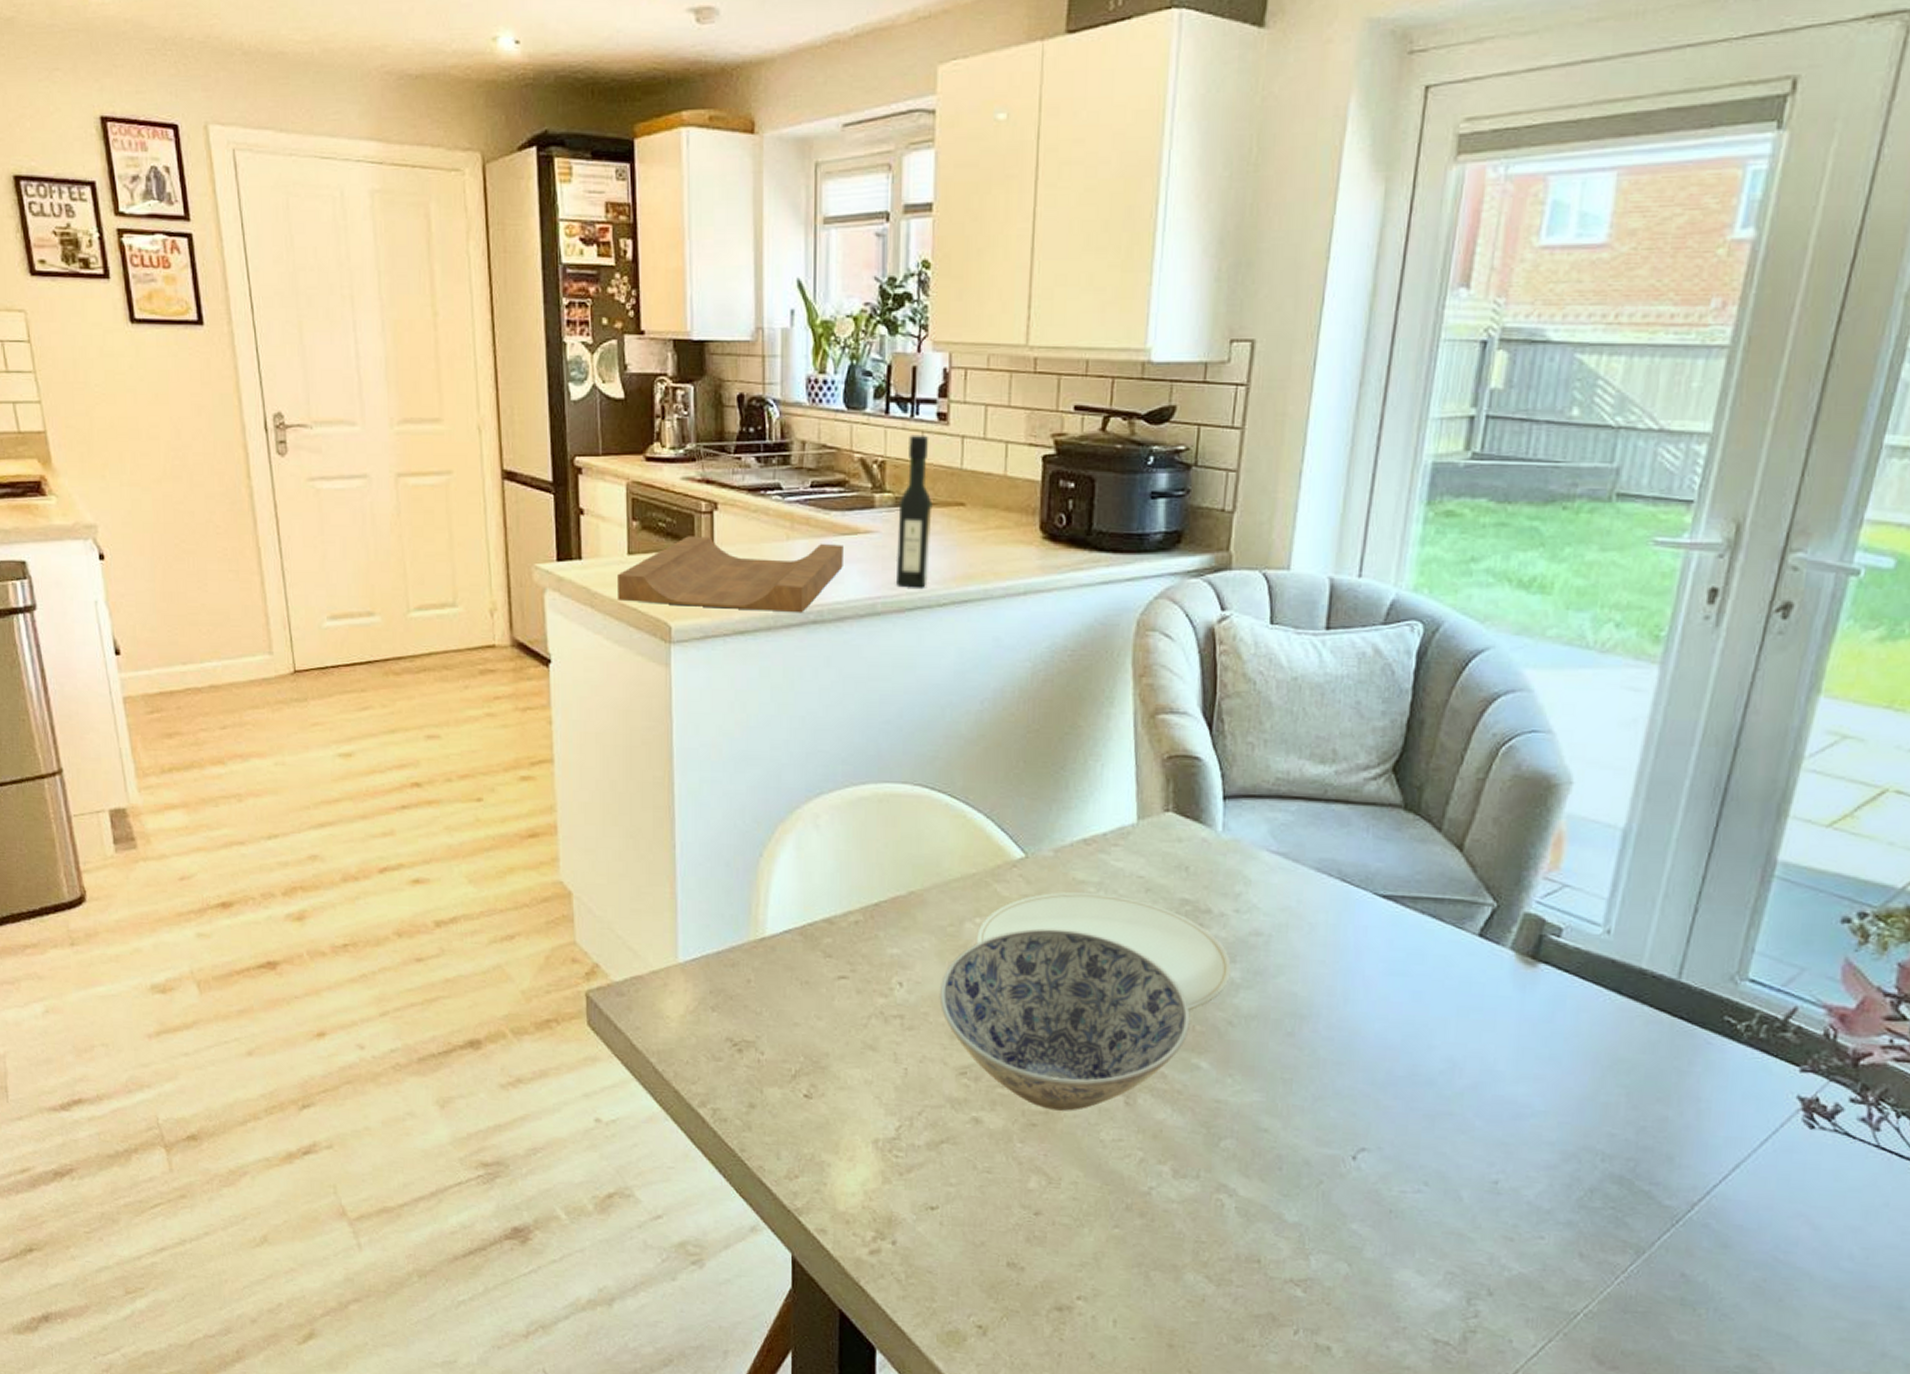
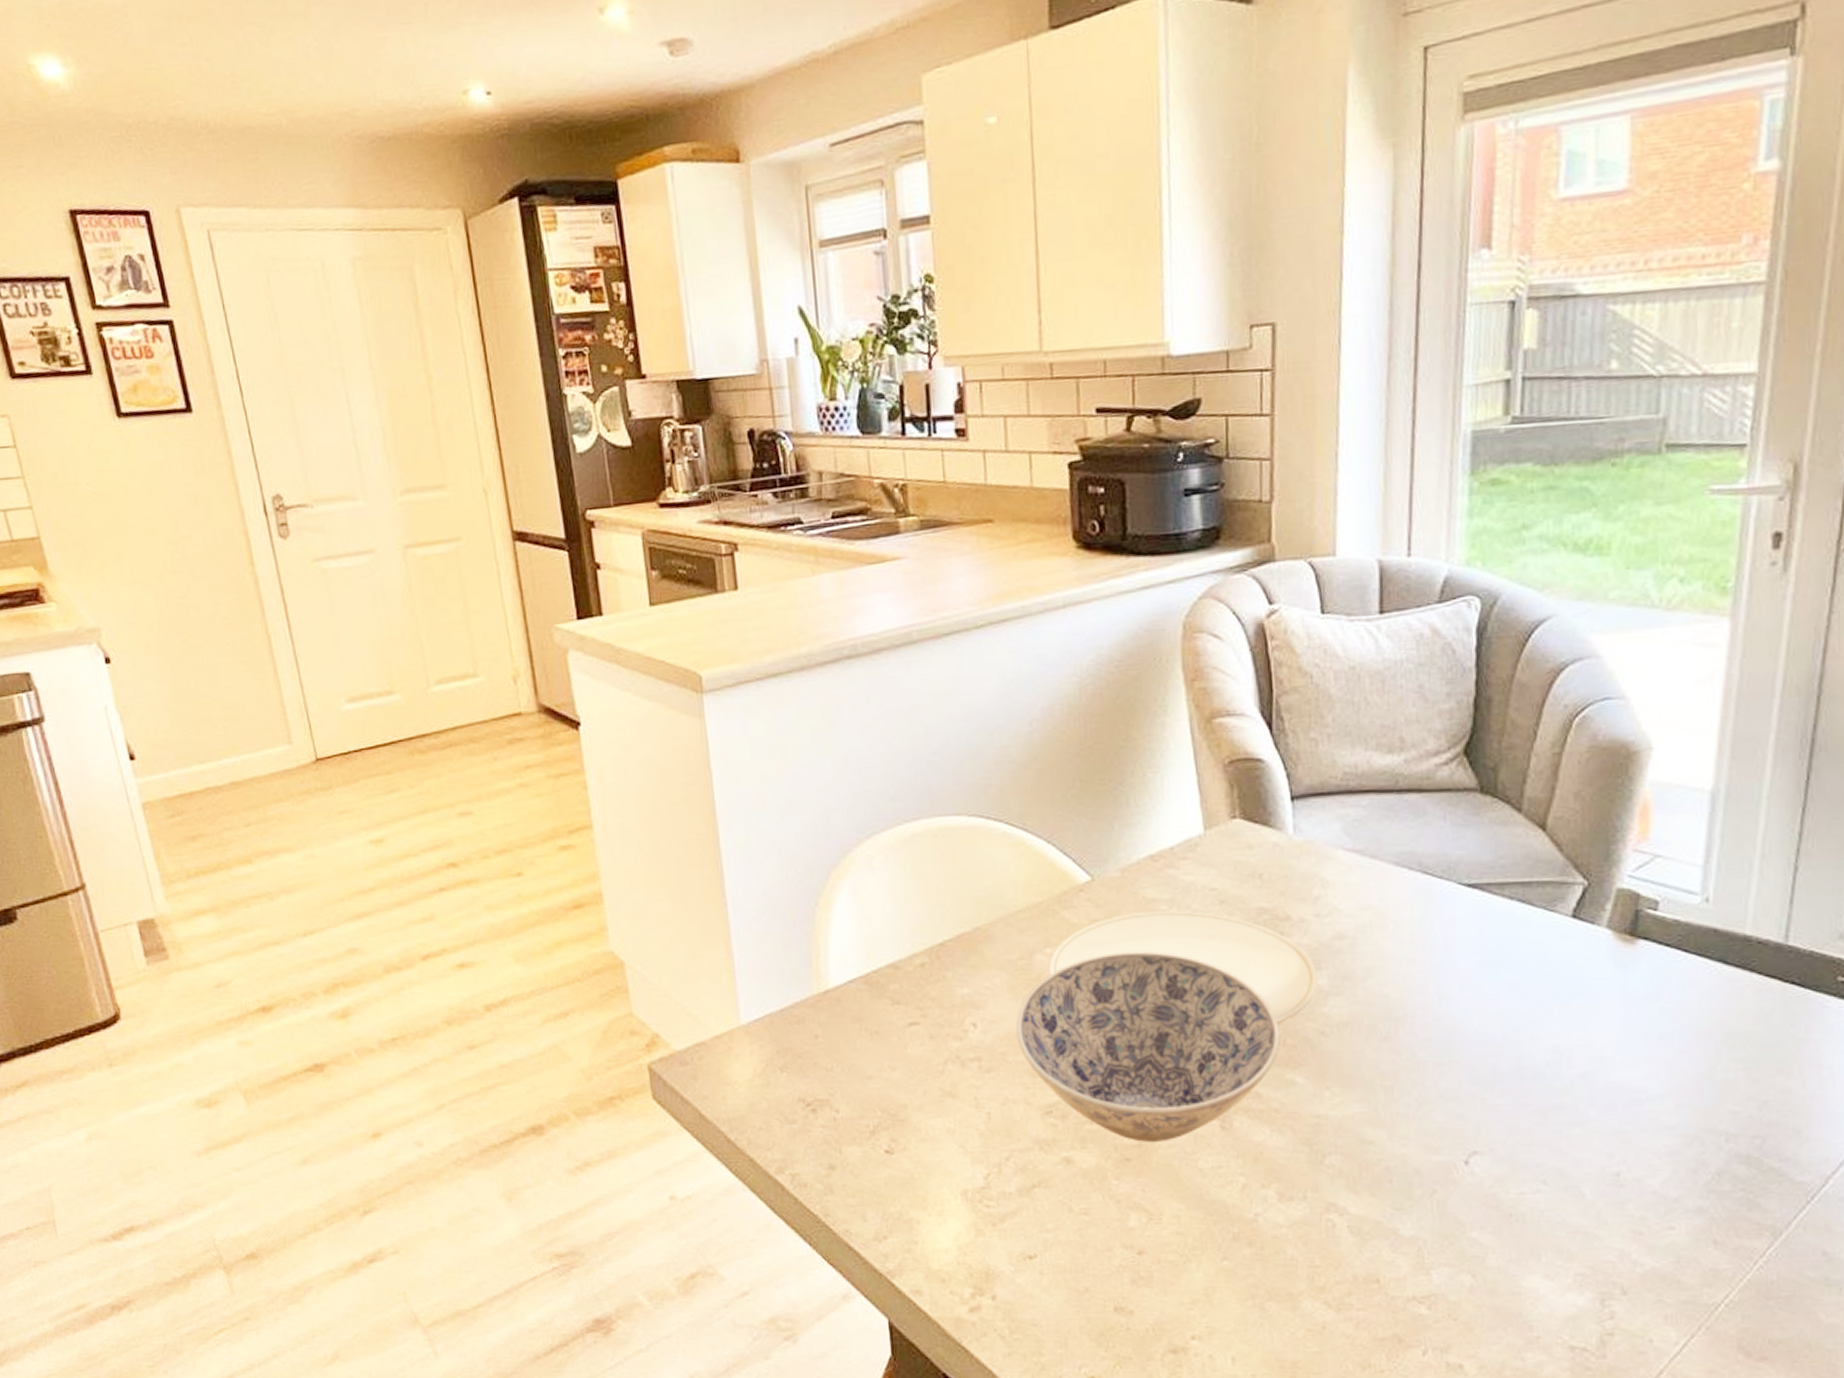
cutting board: present [616,536,843,614] -> none [640,574,873,655]
bottle: present [895,435,933,588] -> none [924,453,963,612]

